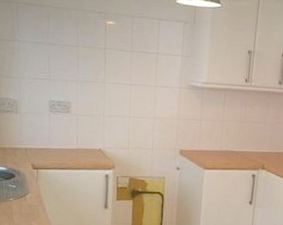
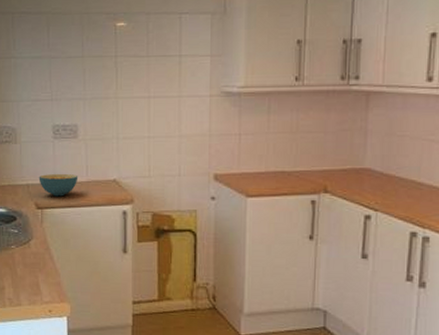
cereal bowl: none [35,140,70,160] -> present [39,173,79,197]

